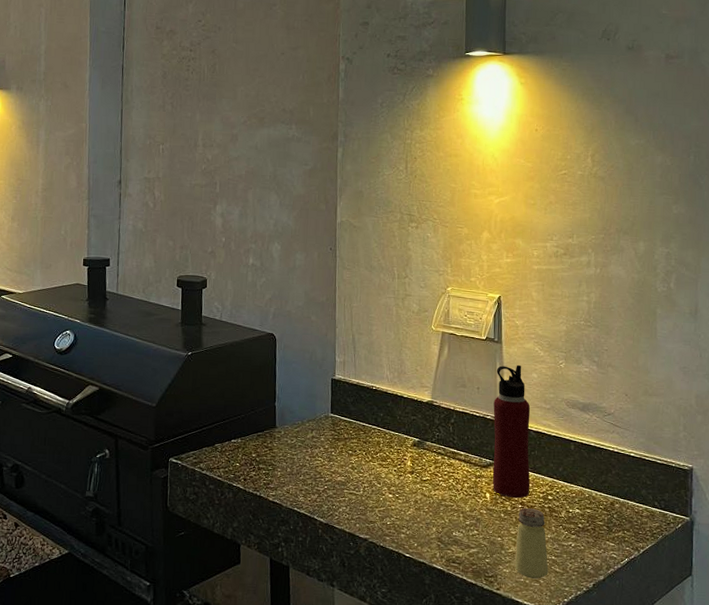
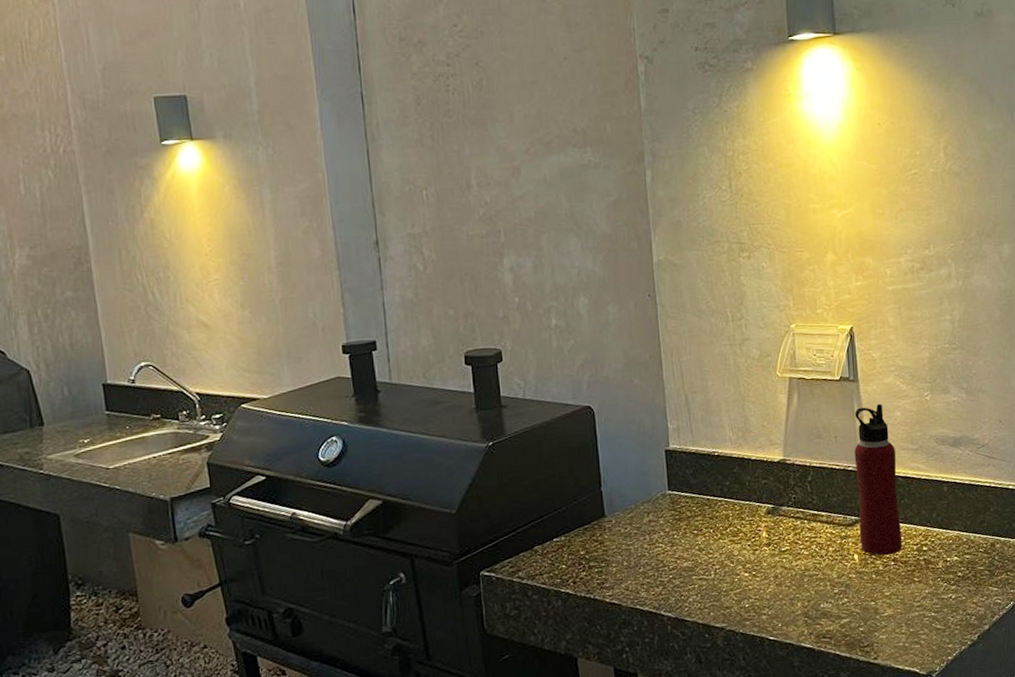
saltshaker: present [514,507,549,579] -> none [891,563,929,641]

